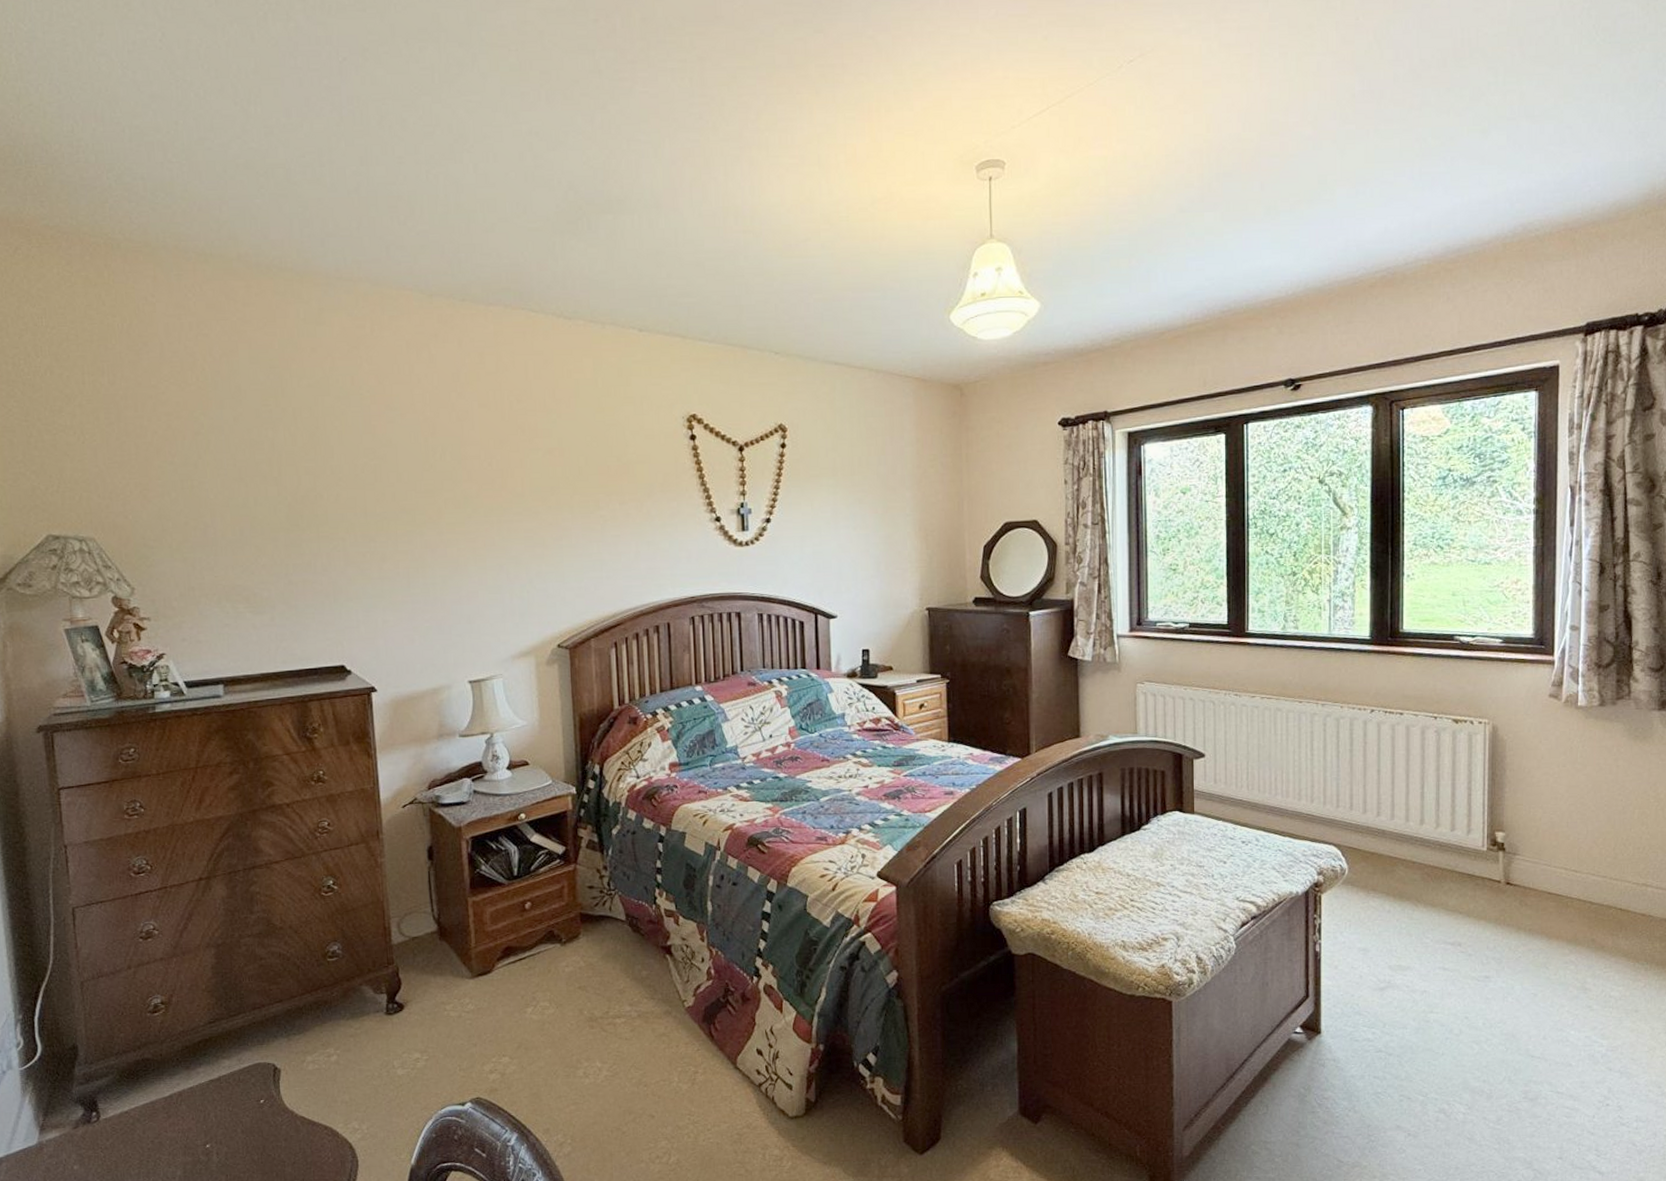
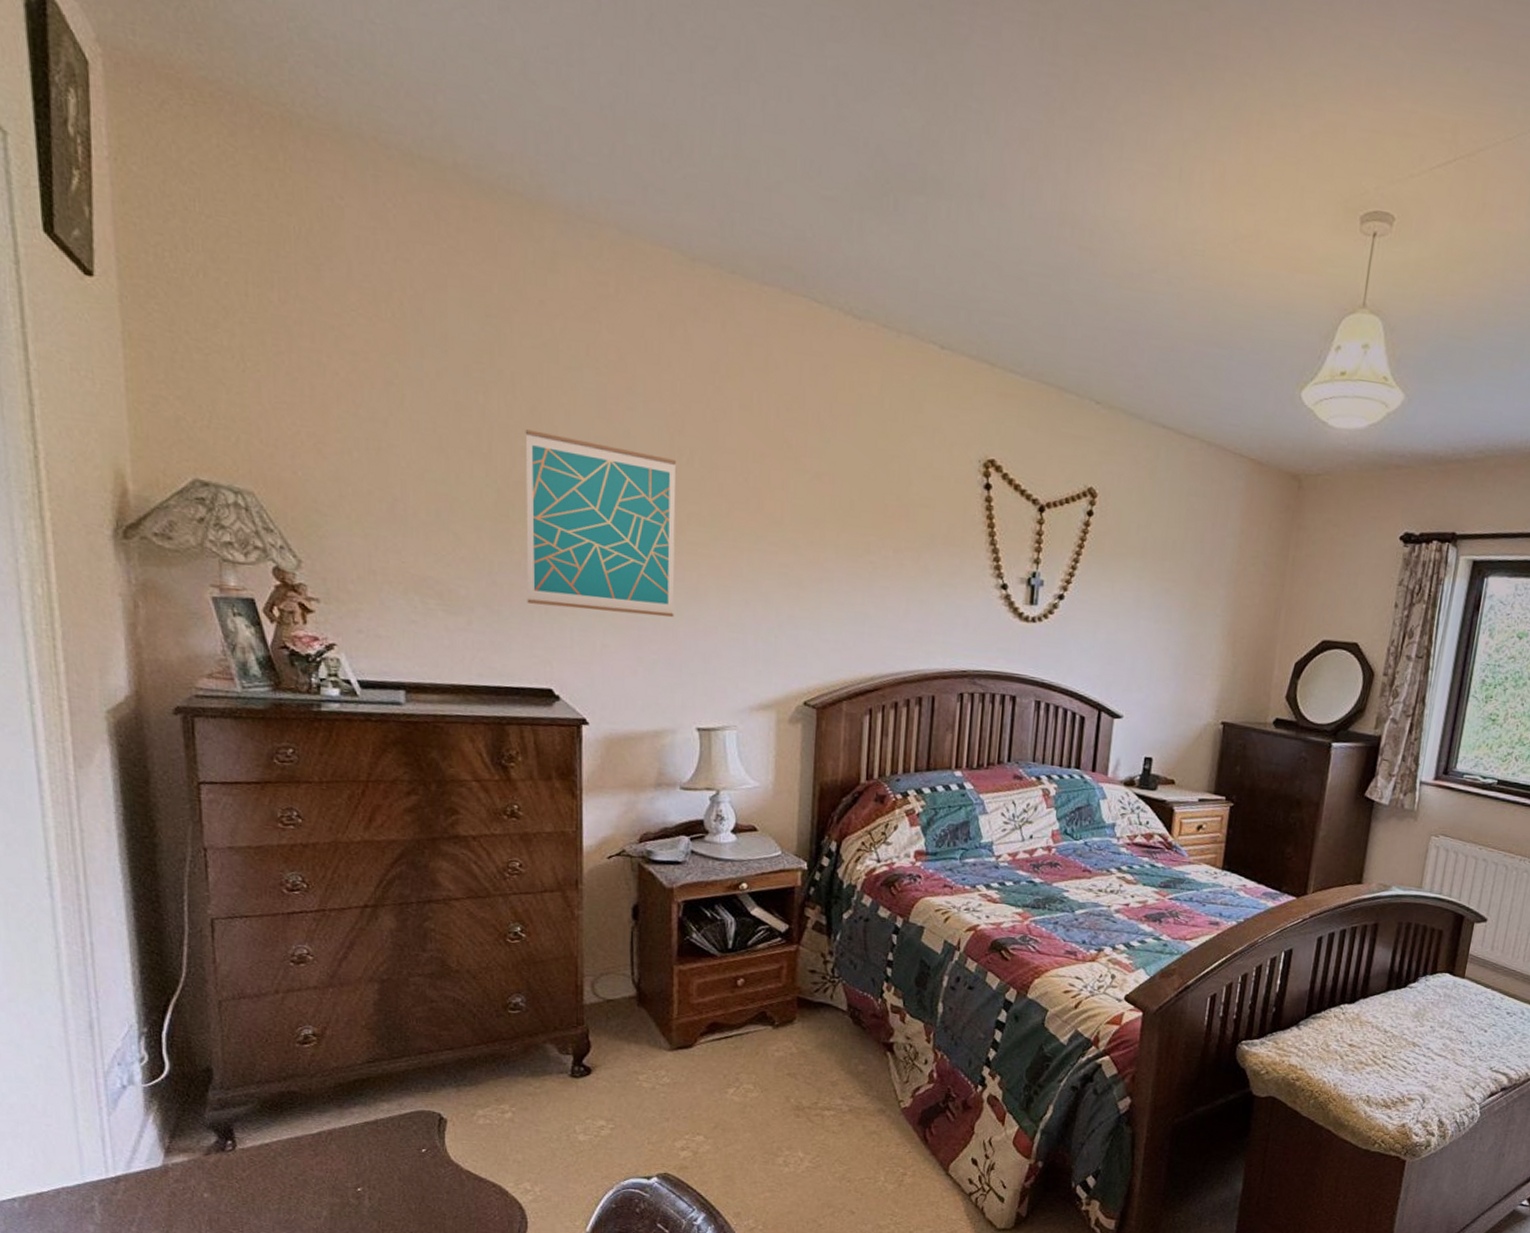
wall art: none [307,452,441,595] -> present [525,429,677,618]

